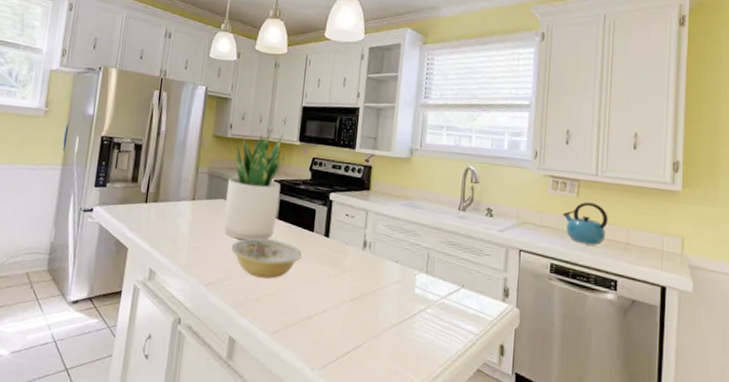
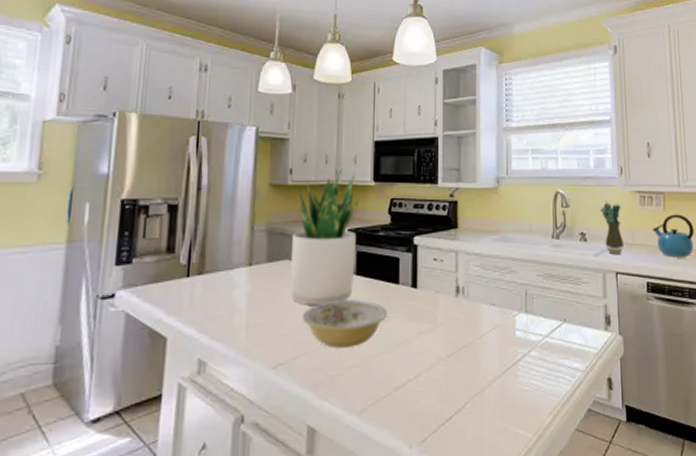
vase: none [509,182,531,234] -> present [600,201,624,255]

